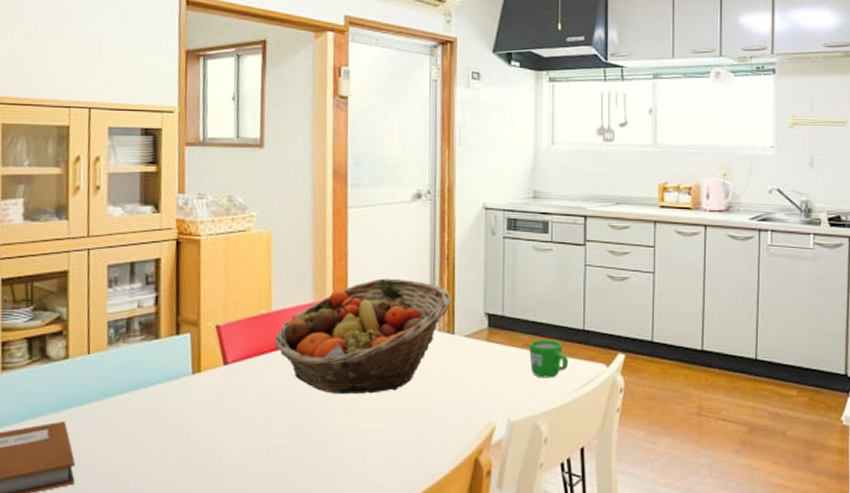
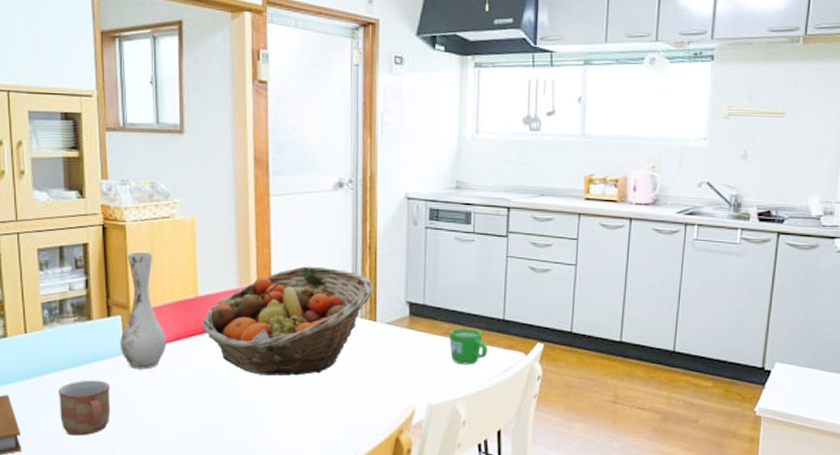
mug: none [118,403,175,465] -> present [57,380,111,436]
vase: none [187,266,237,390] -> present [120,251,166,369]

